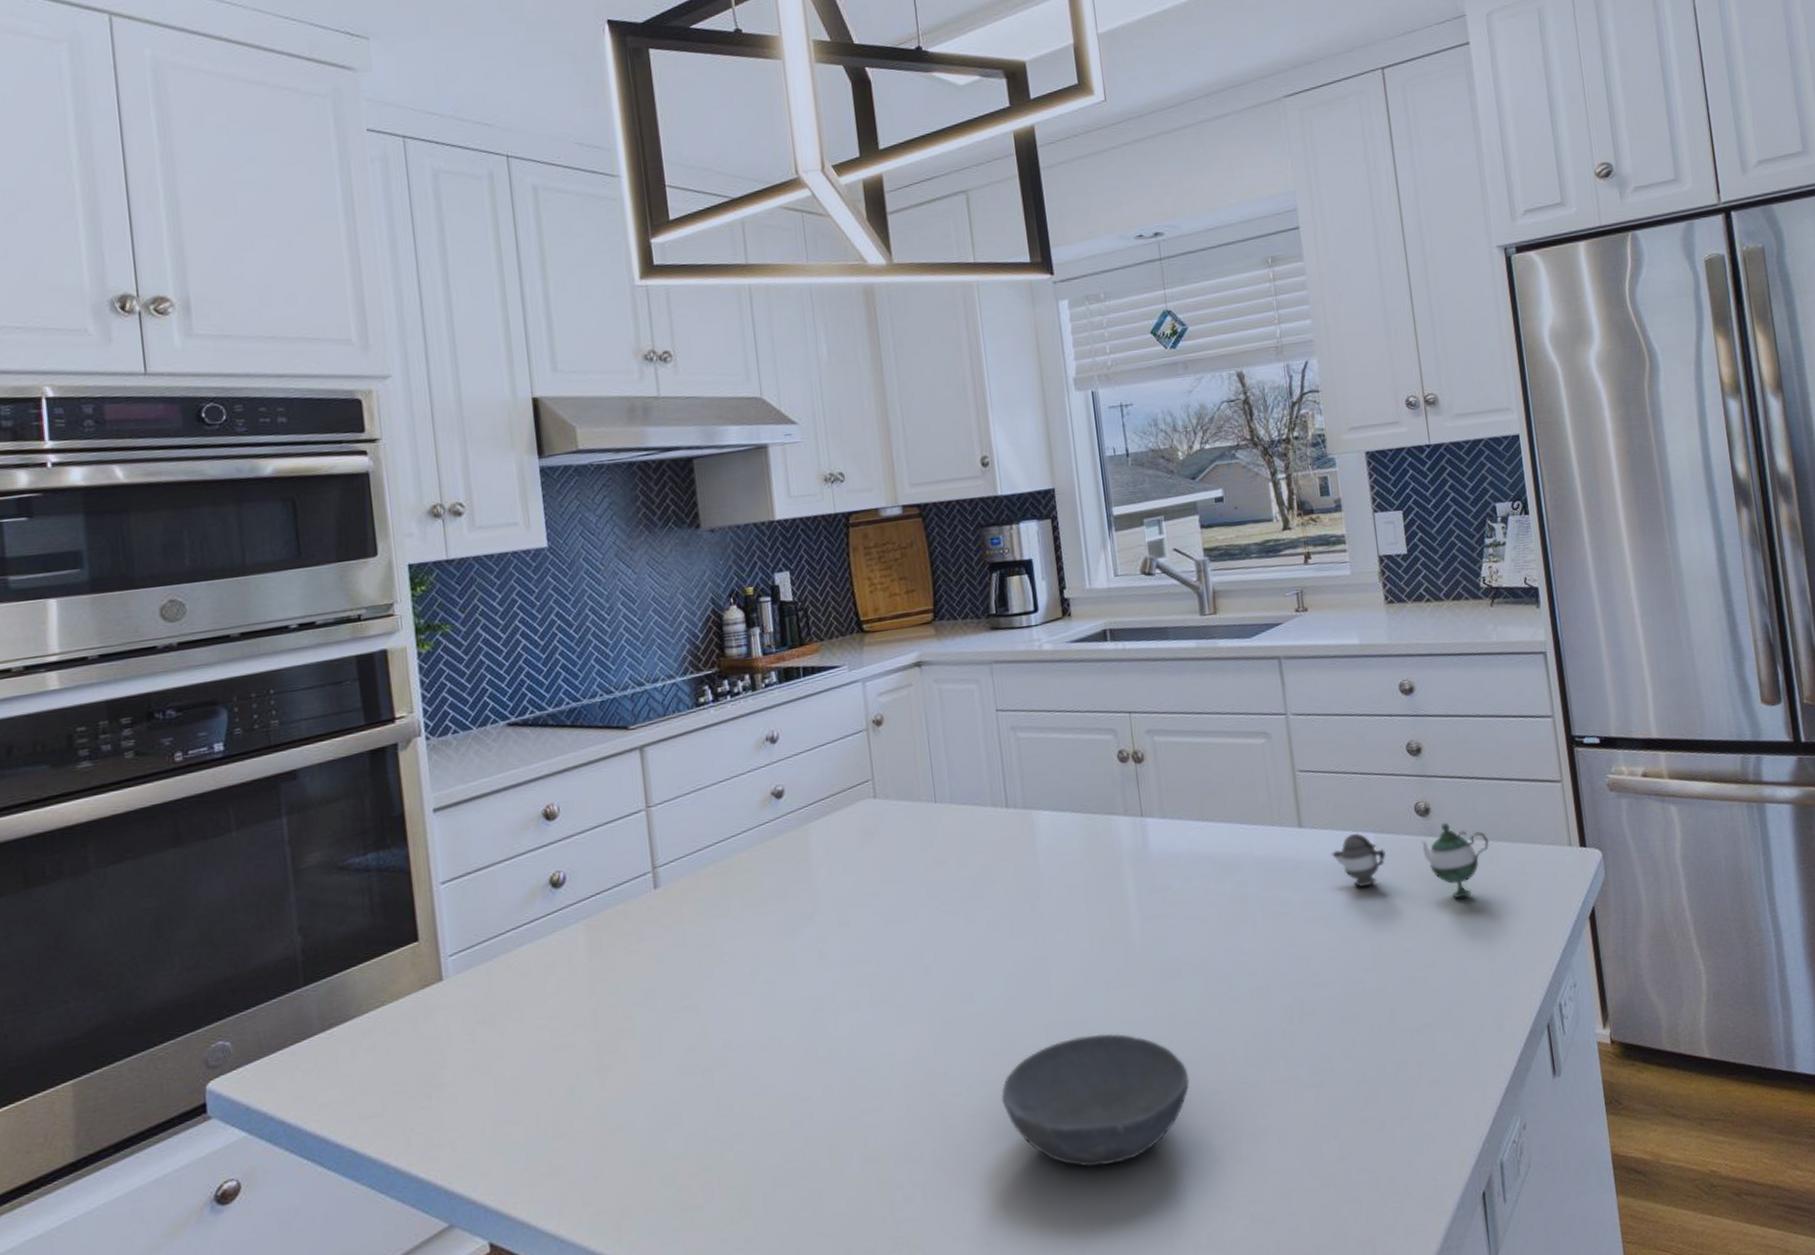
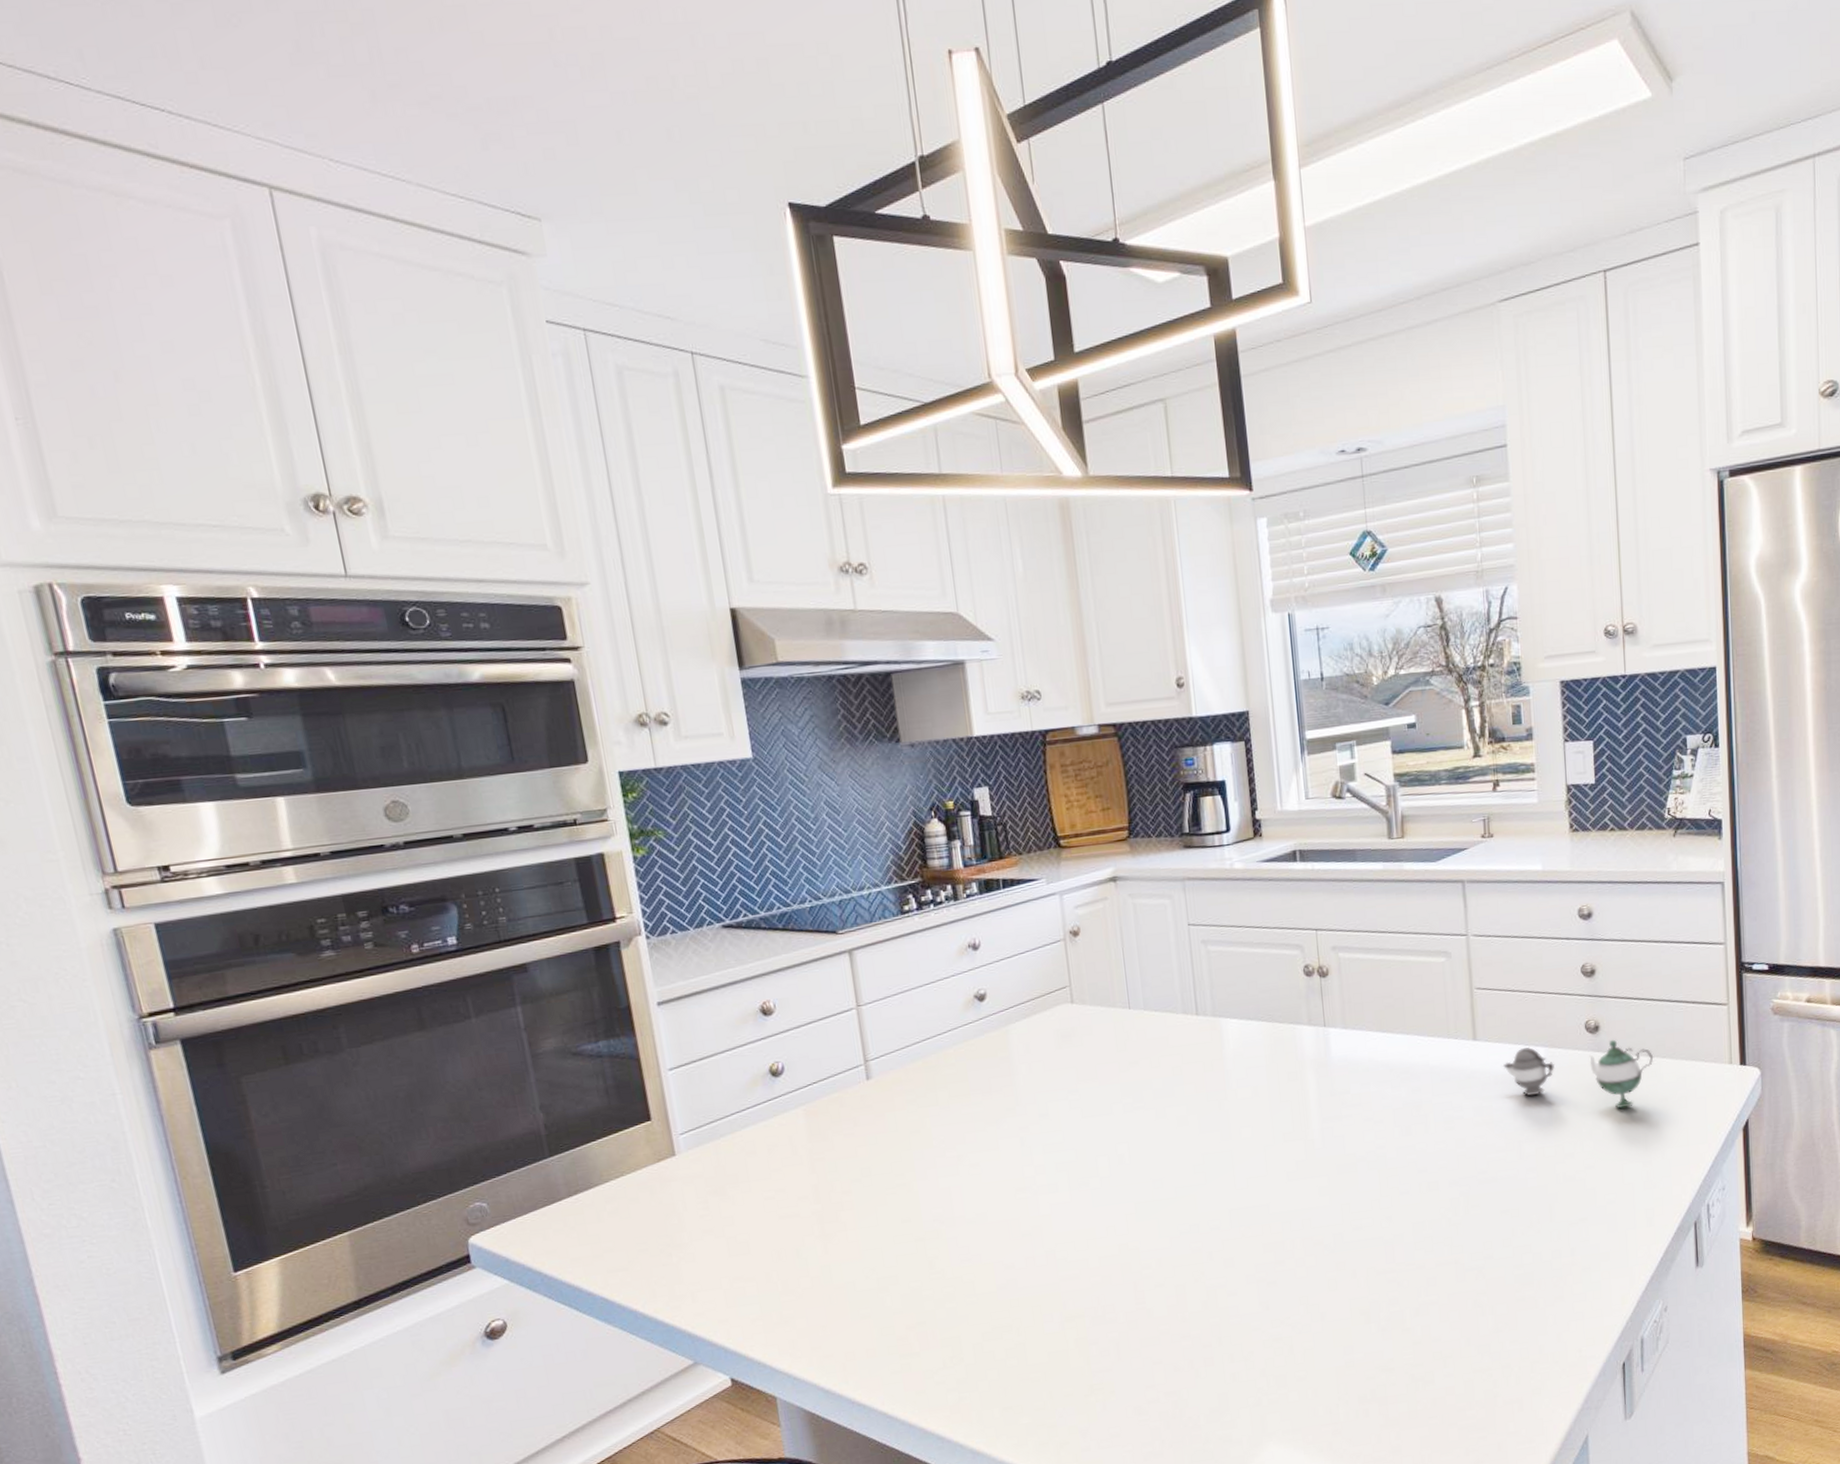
bowl: present [1001,1033,1190,1168] -> none [1187,1218,1361,1332]

